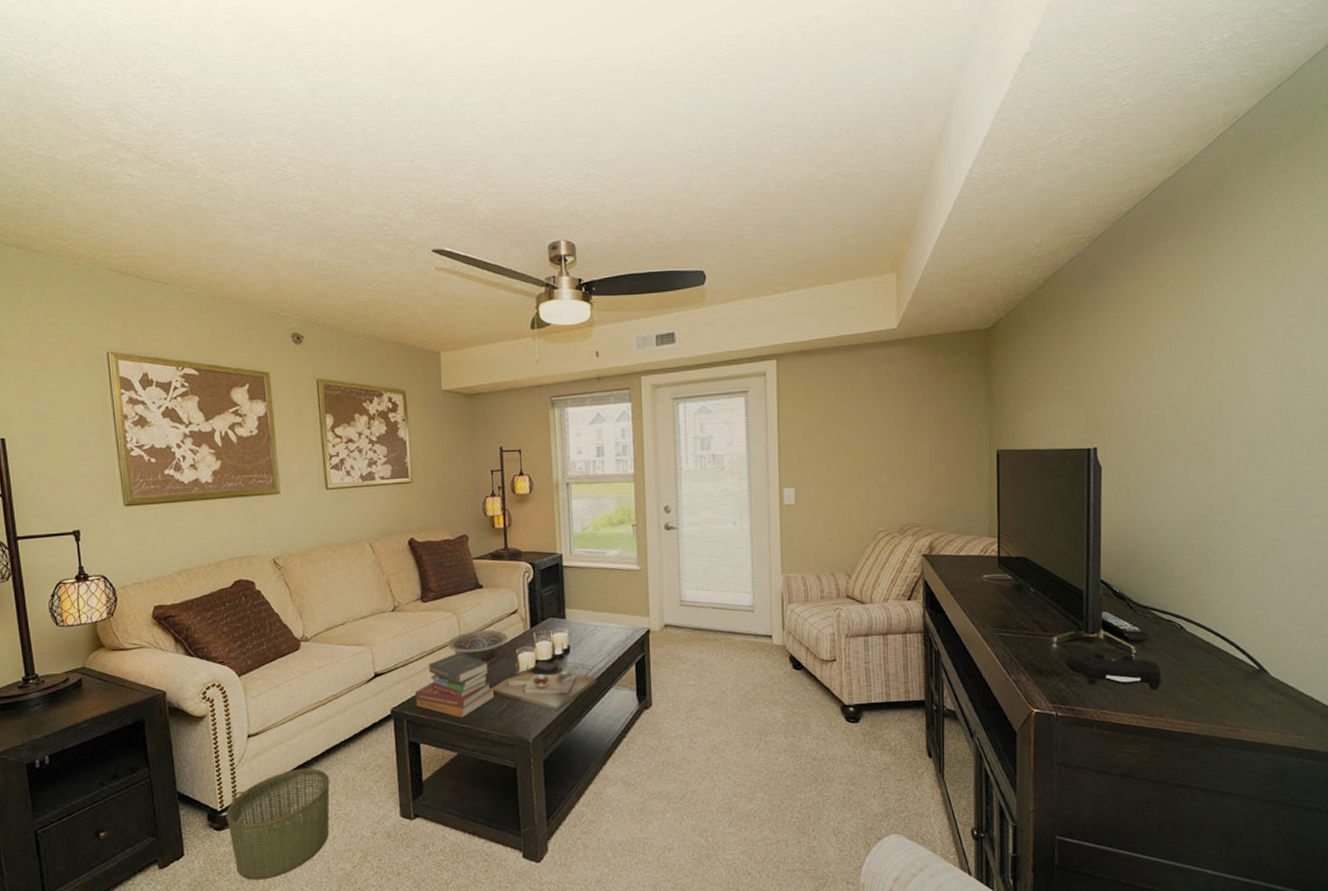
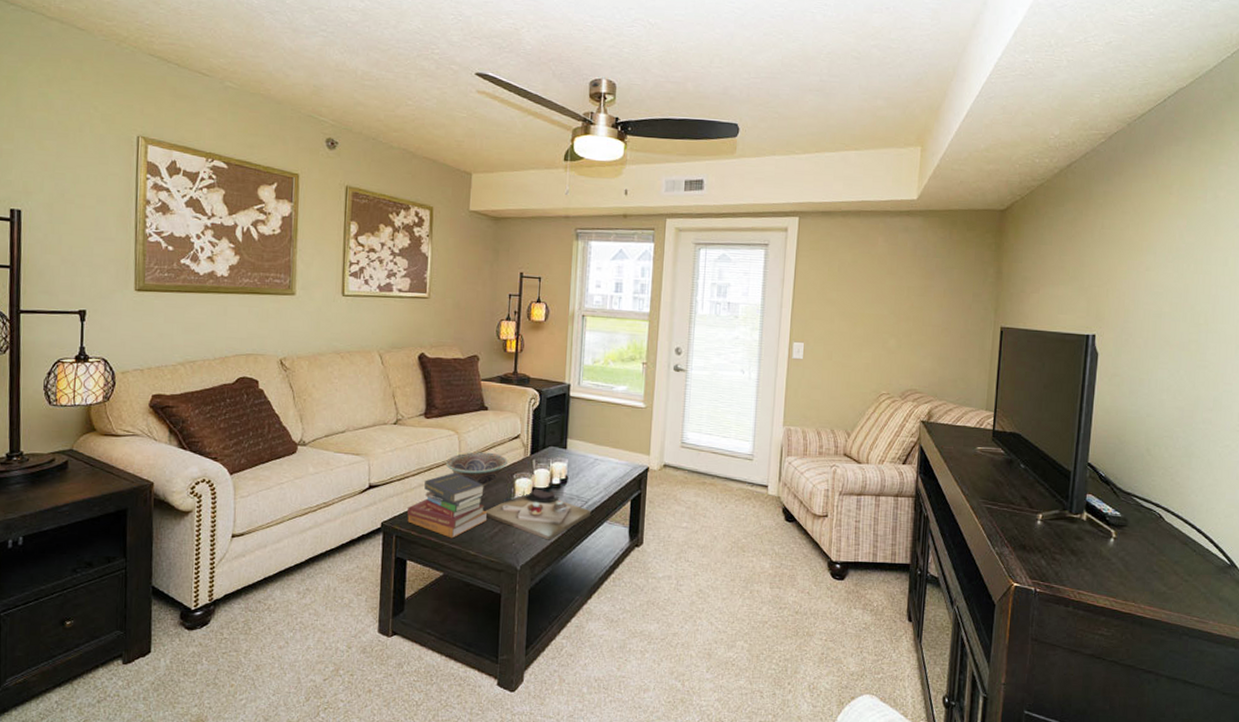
basket: present [225,768,330,880] -> none [198,574,311,685]
game controller: present [1064,651,1162,690] -> none [1047,531,1138,575]

